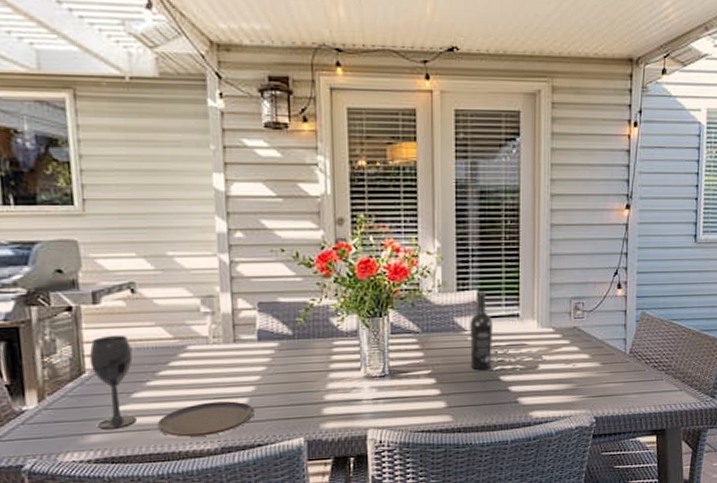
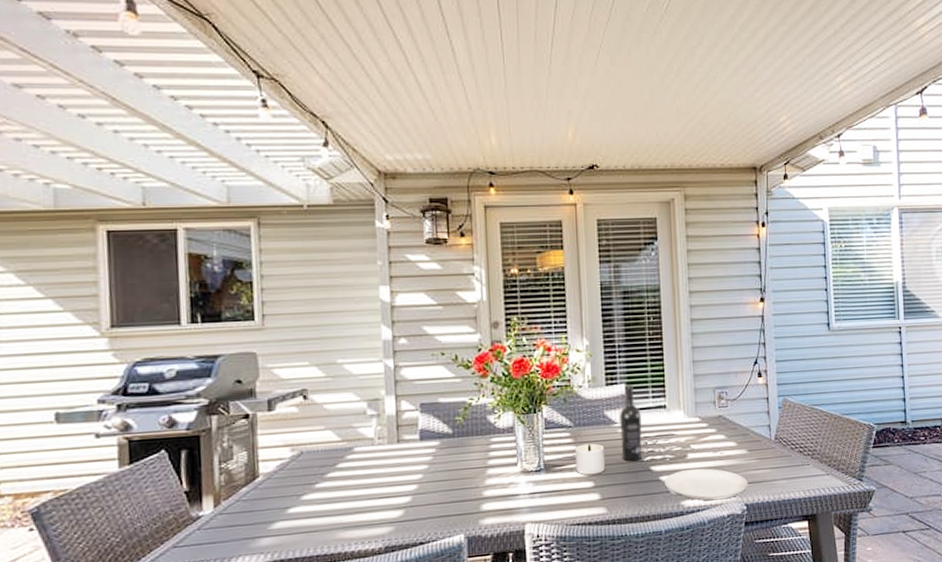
wine glass: present [89,336,136,429] -> none [263,440,305,532]
plate: present [157,401,256,437] -> none [324,500,418,538]
candle: none [422,350,453,383] -> present [575,443,606,476]
plate: none [512,380,599,413] -> present [664,468,748,501]

